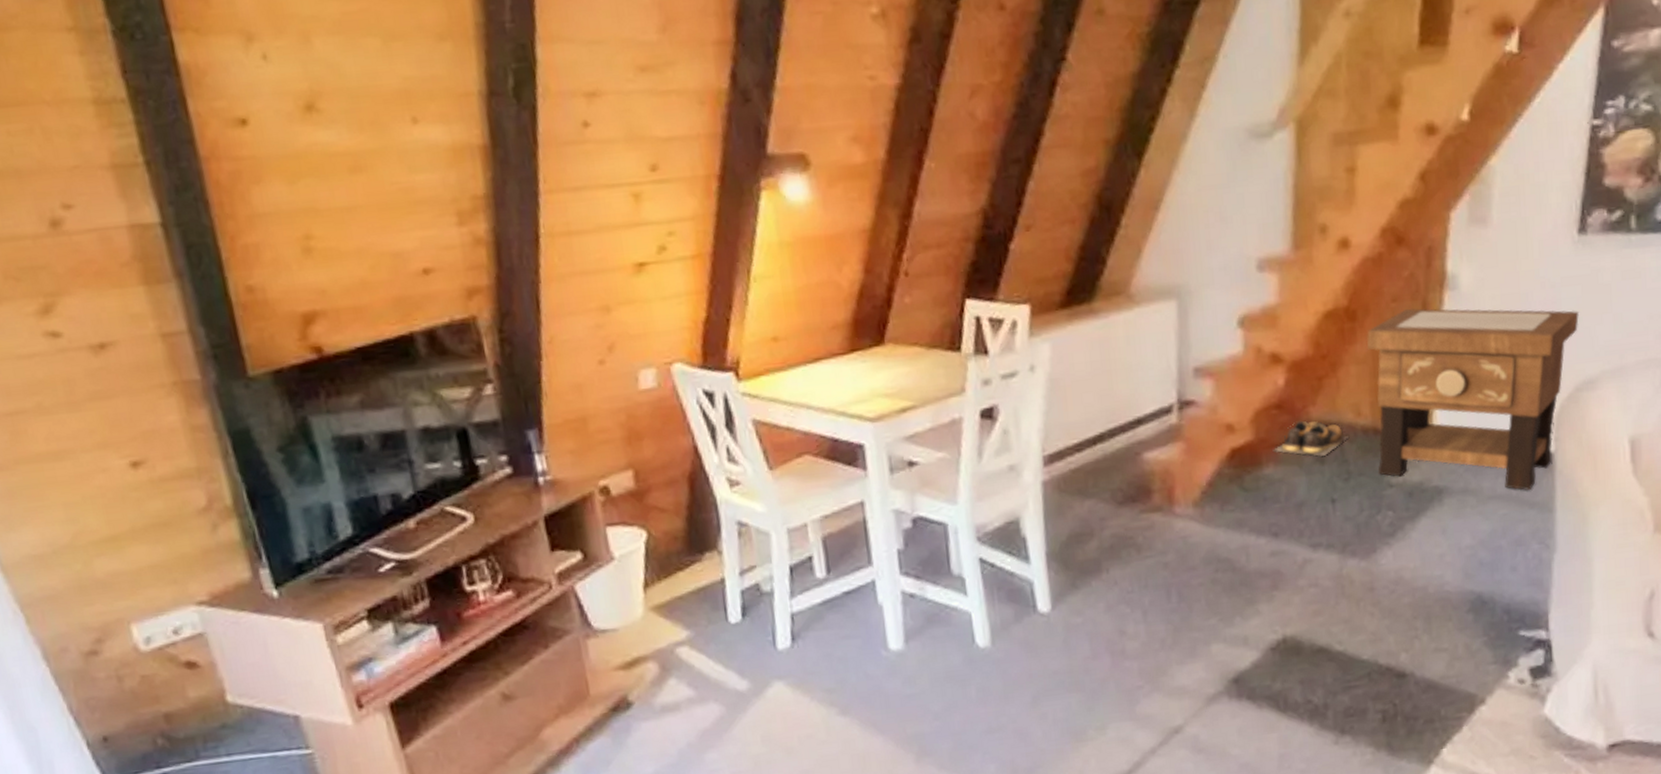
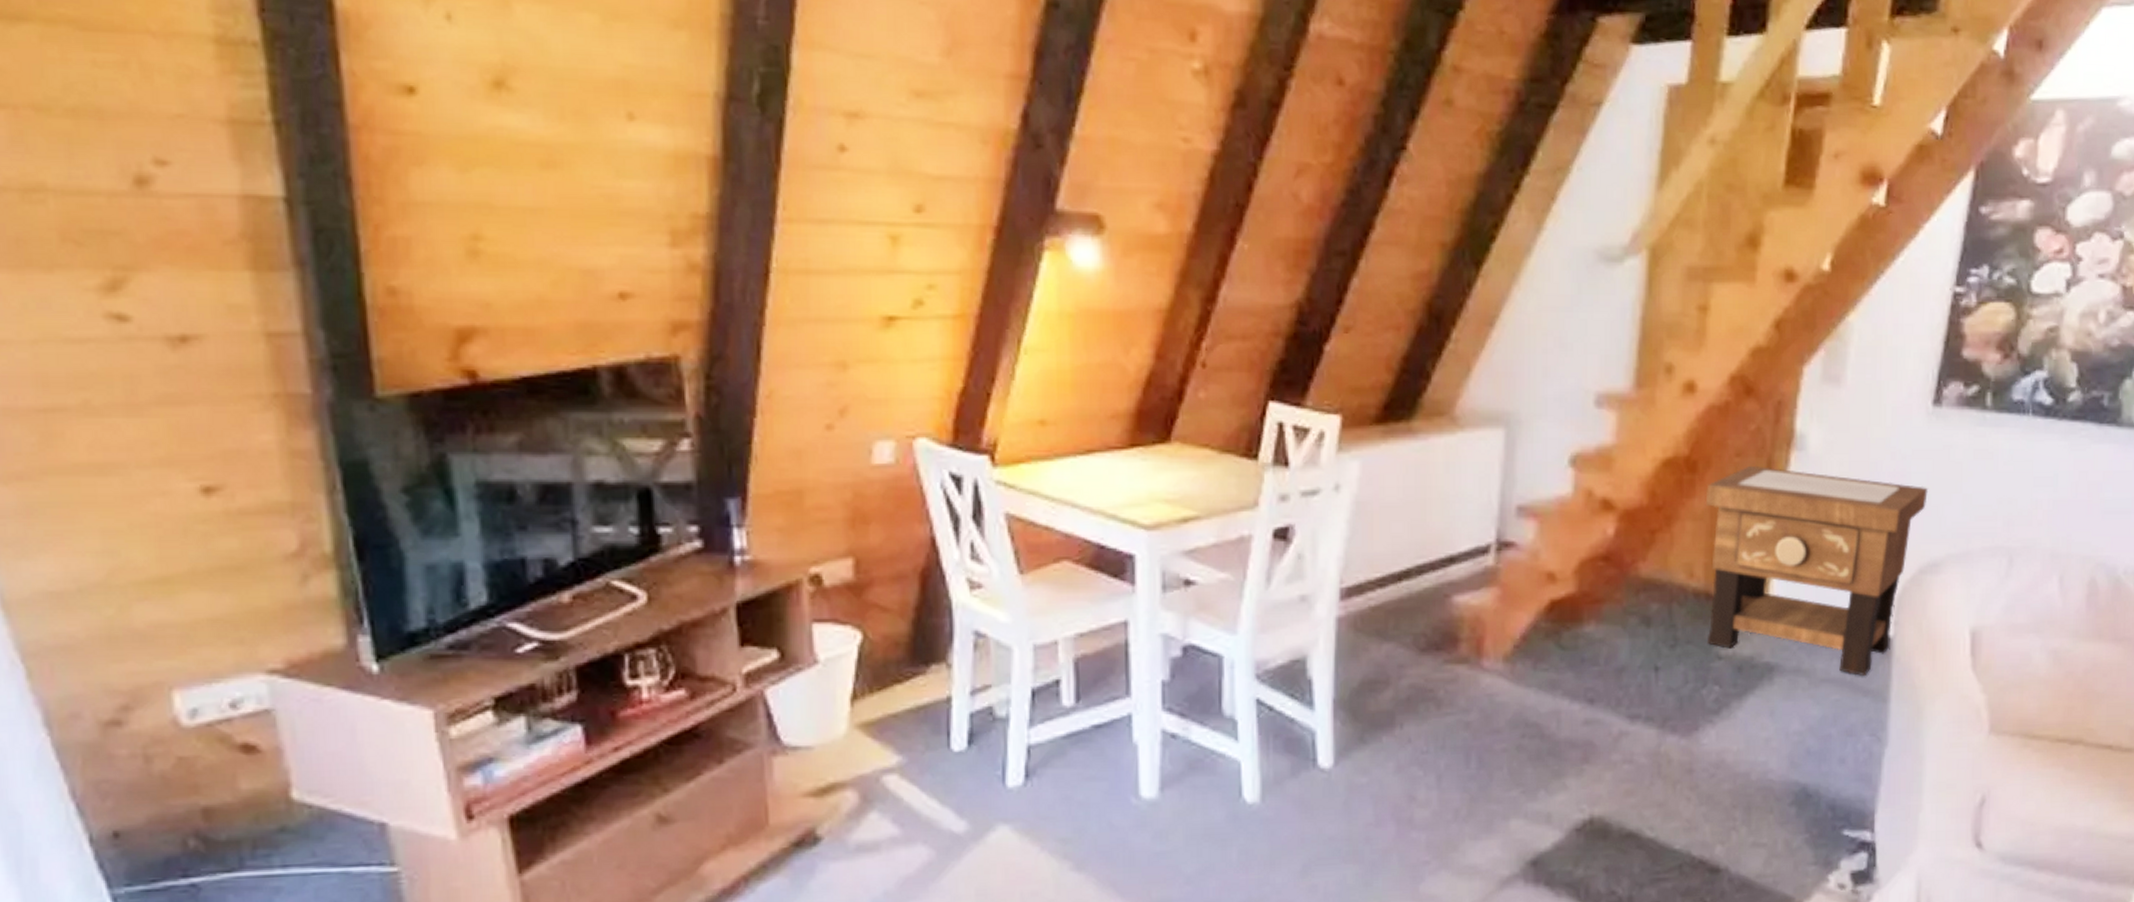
shoes: present [1272,420,1349,456] -> none [1595,576,1678,618]

